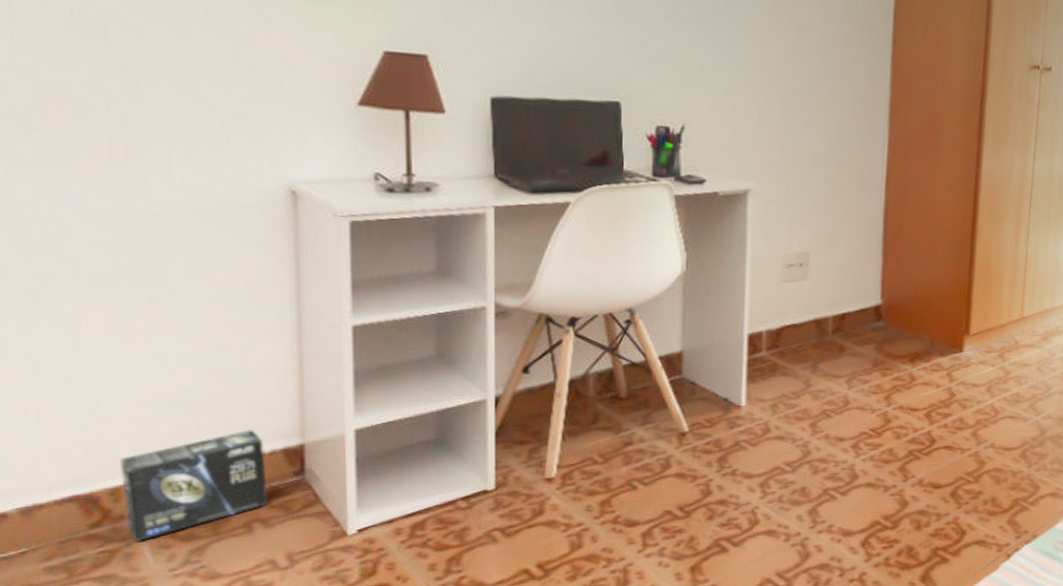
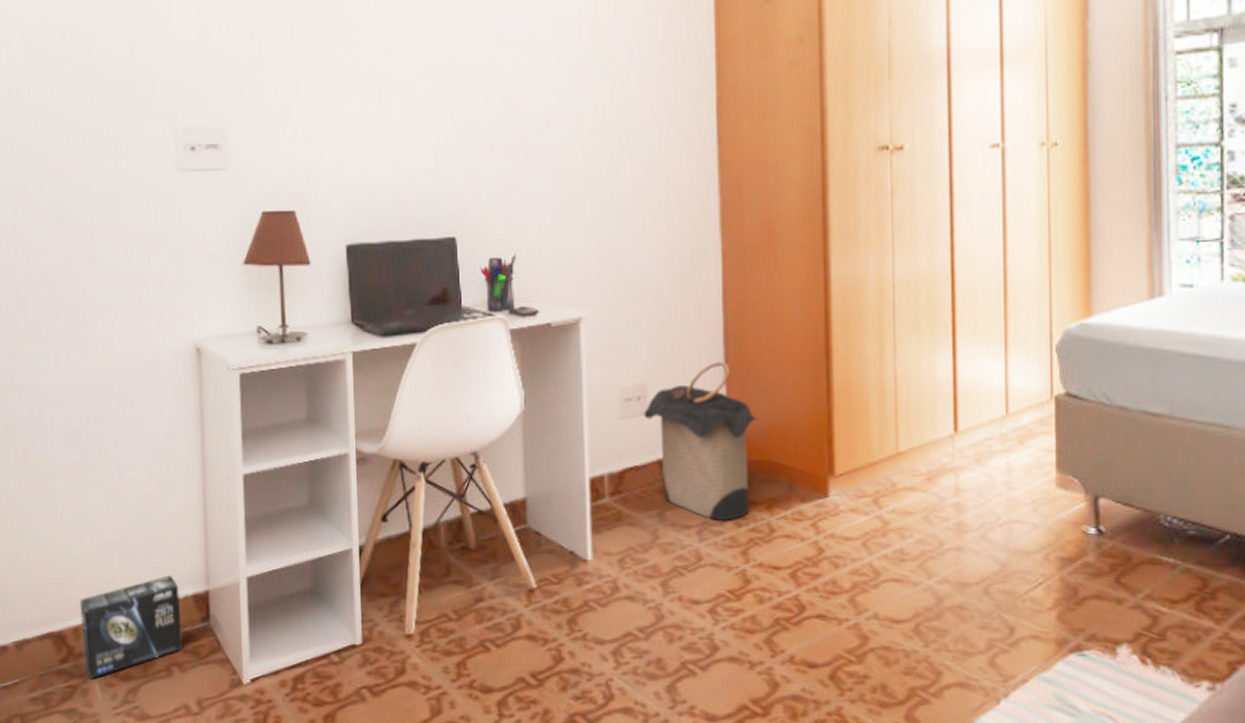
laundry hamper: none [804,236,909,372] -> present [643,362,758,522]

